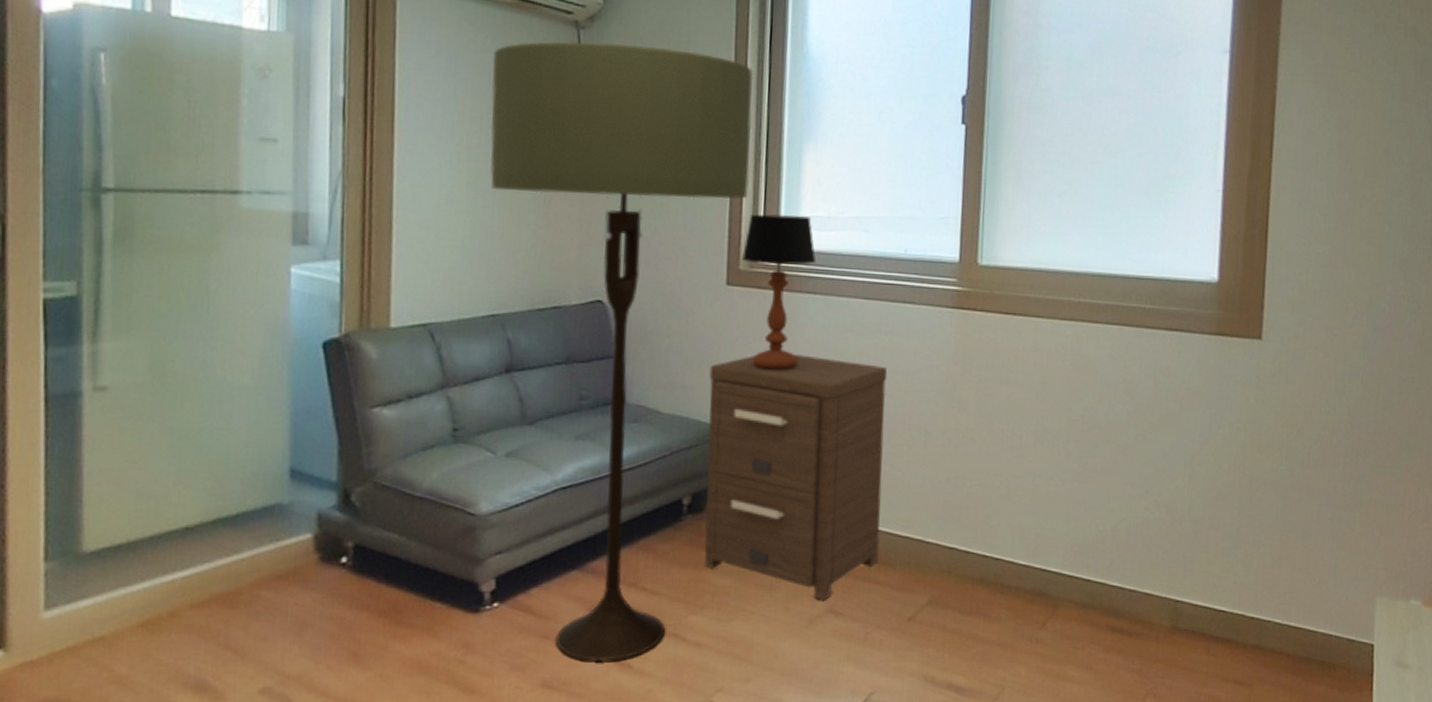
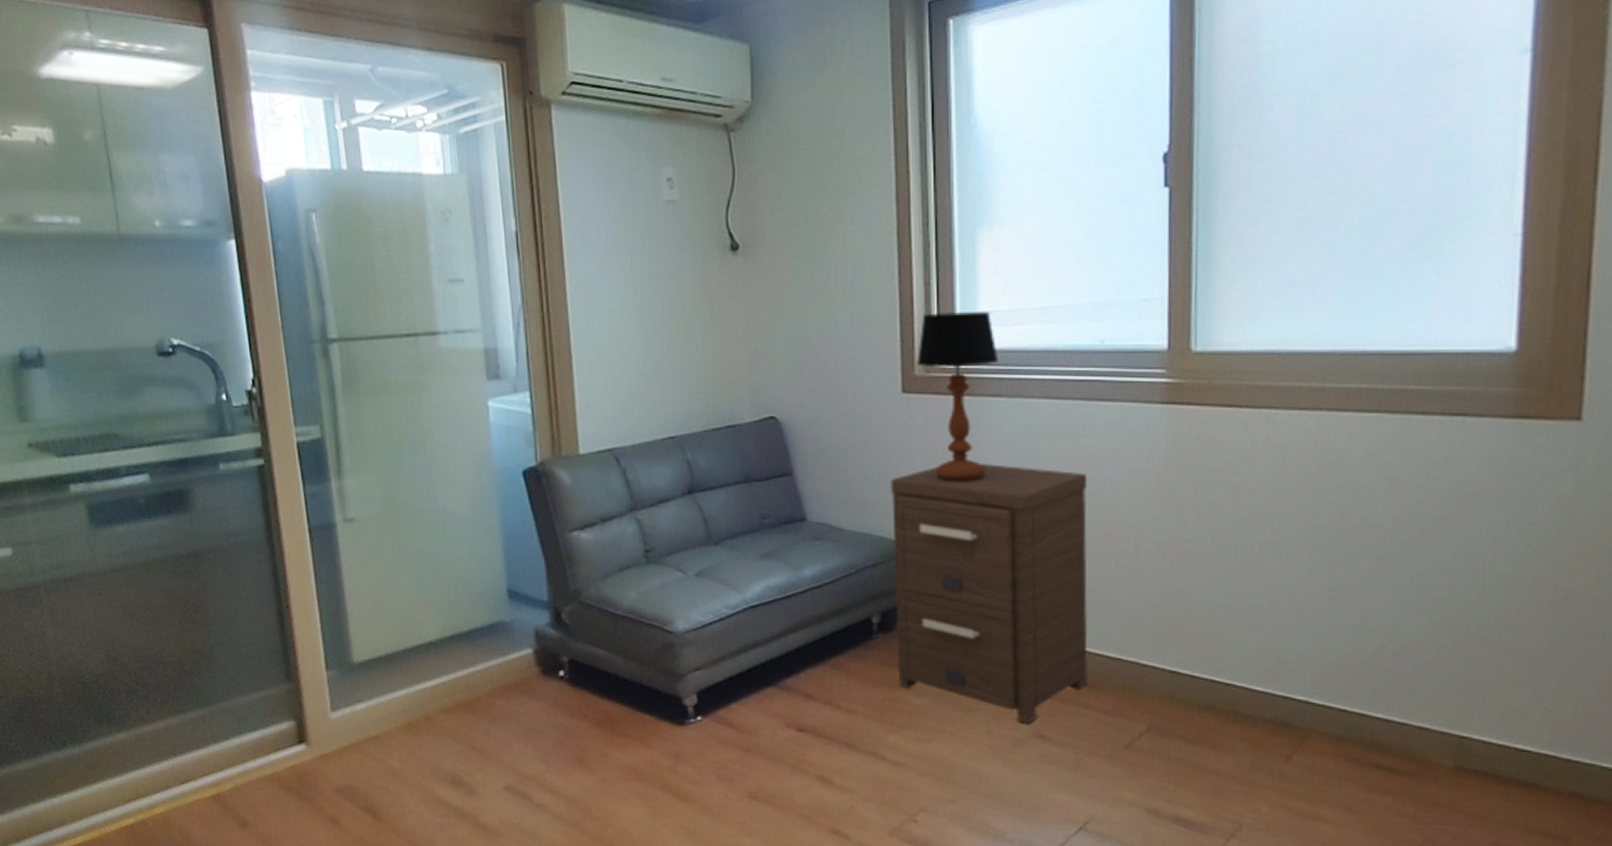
floor lamp: present [490,41,754,663] -> none [647,140,919,777]

